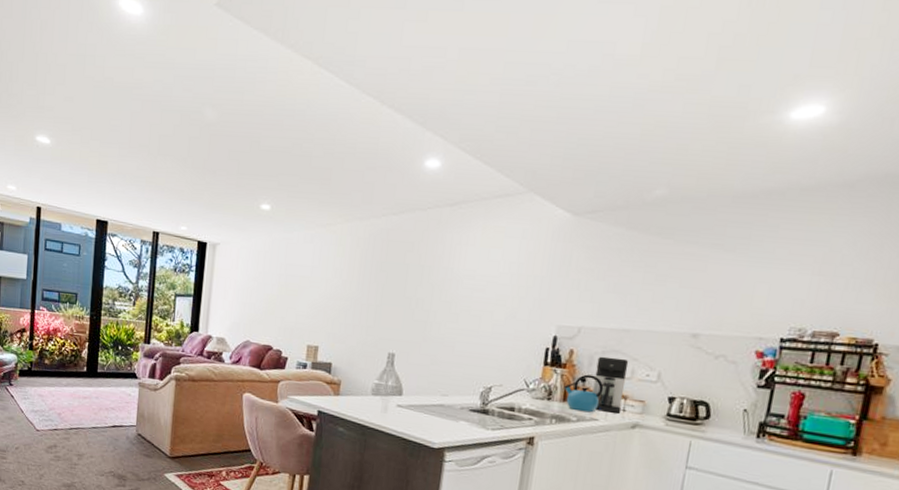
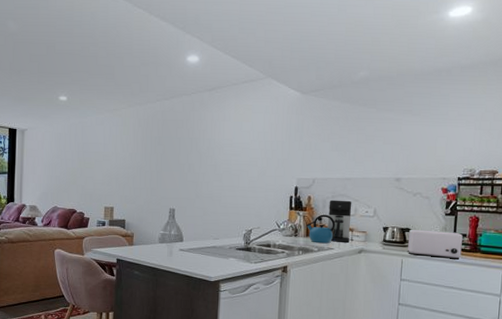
toaster: none [698,402,782,449] -> present [407,229,465,261]

